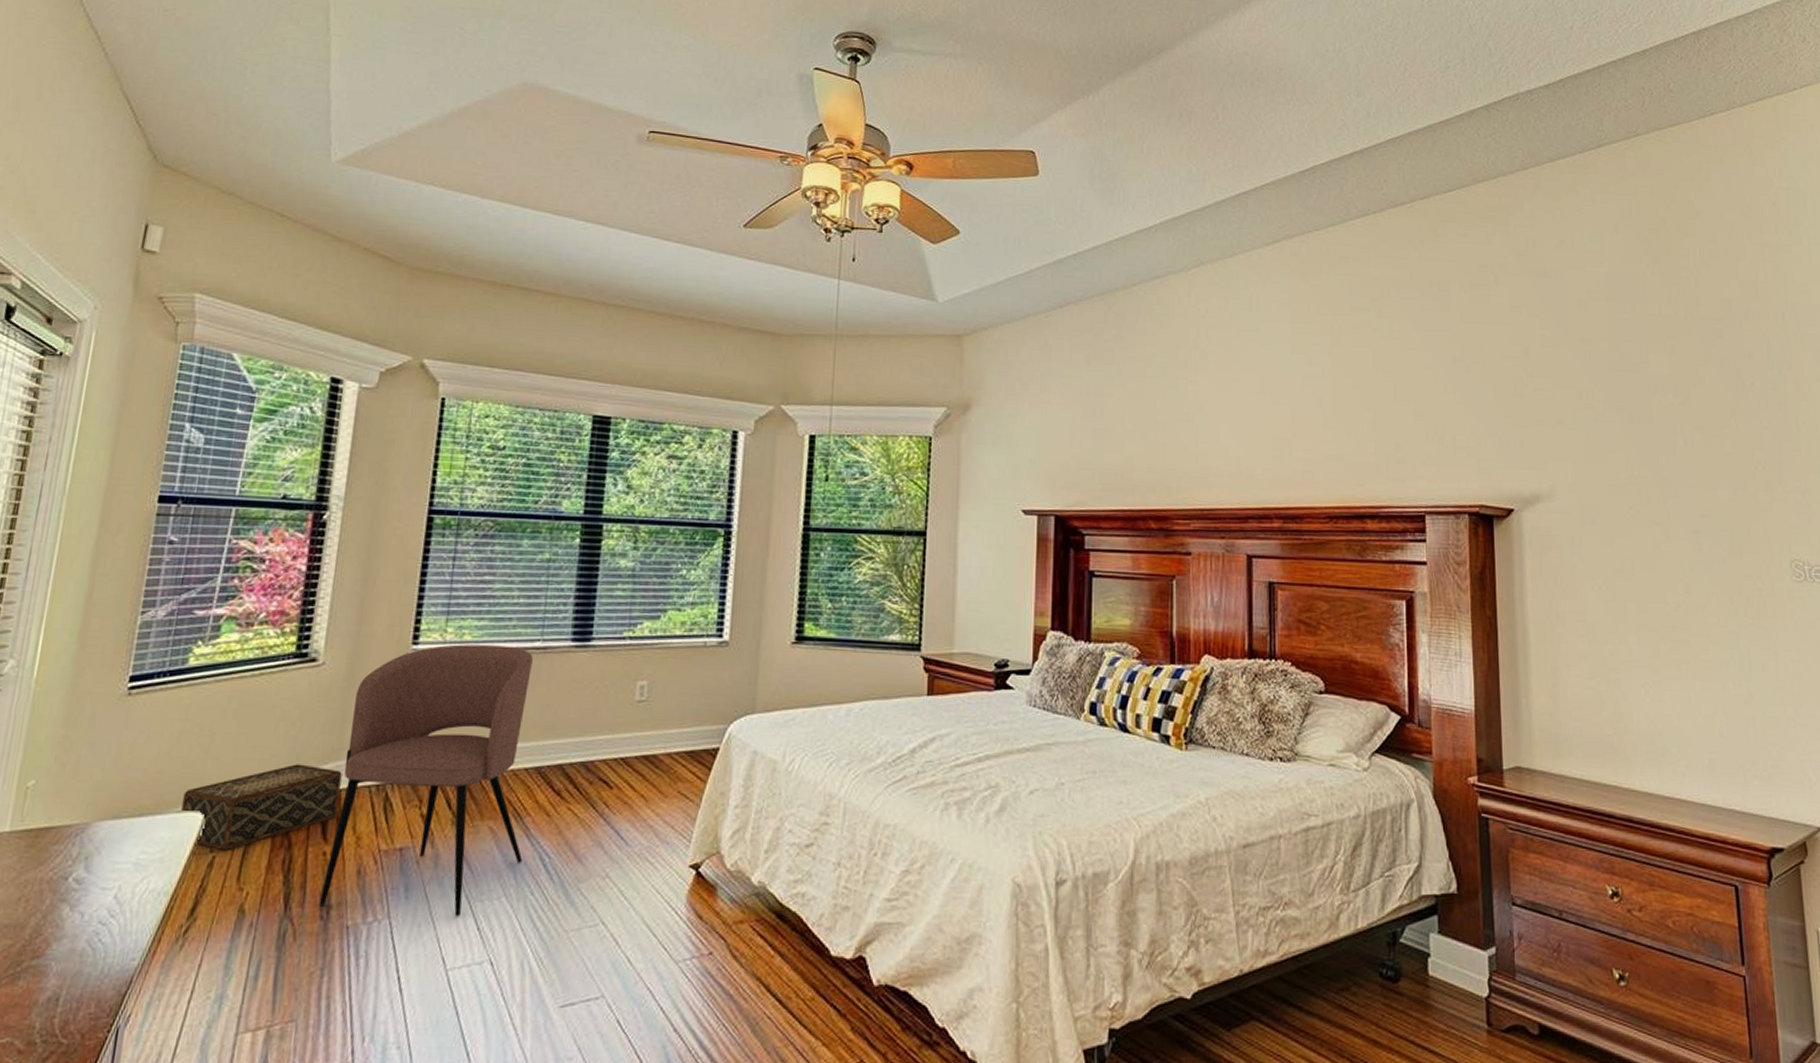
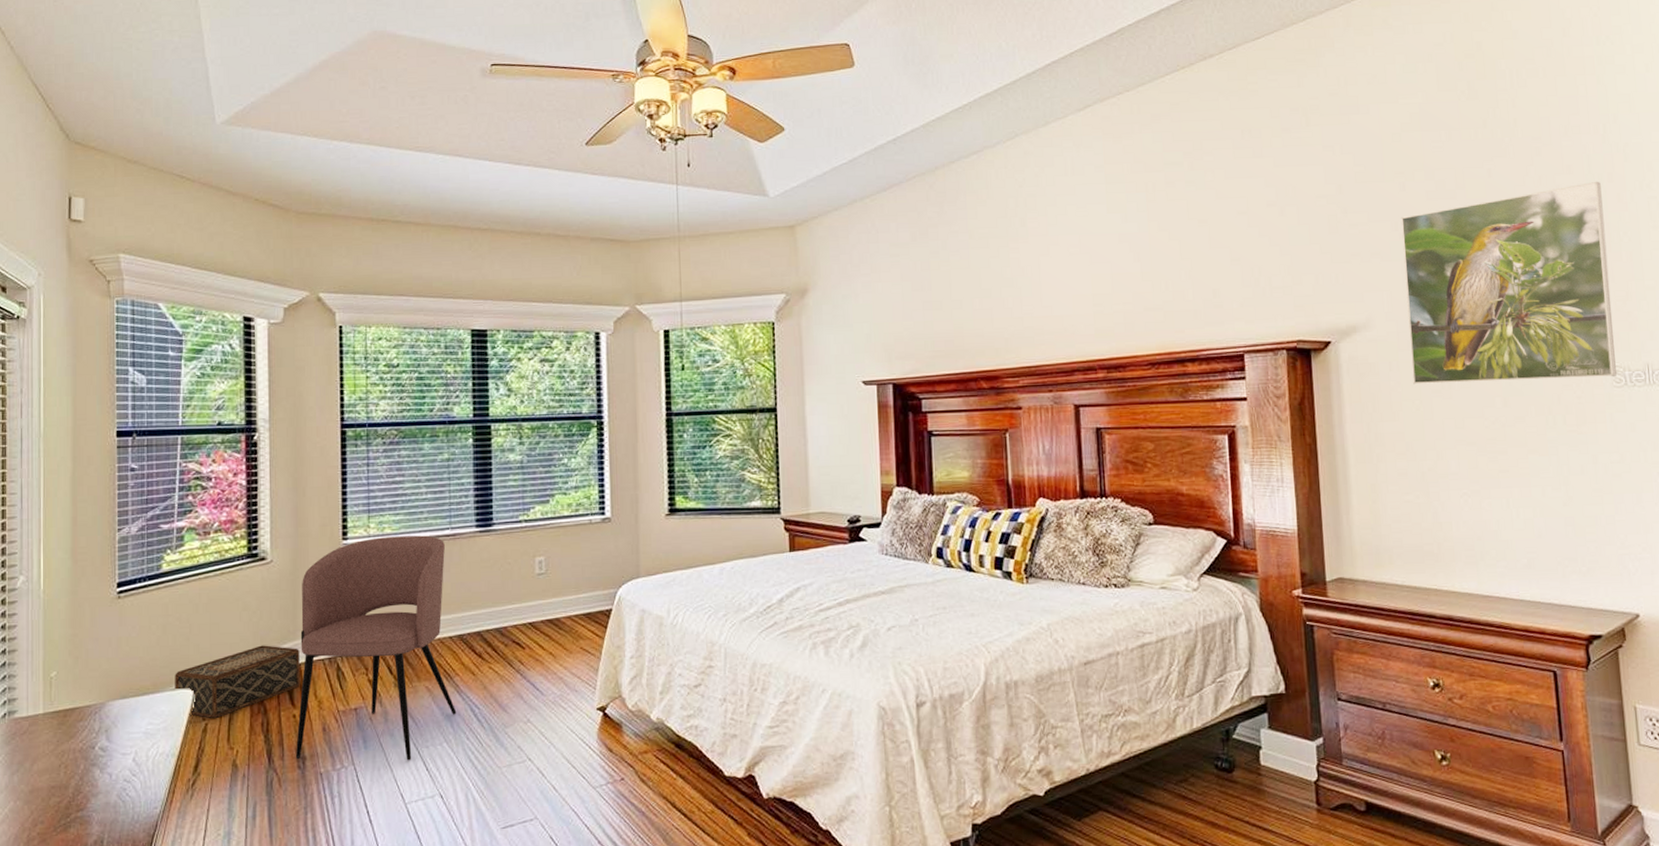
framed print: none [1585,368,1796,570] -> present [1400,181,1617,384]

